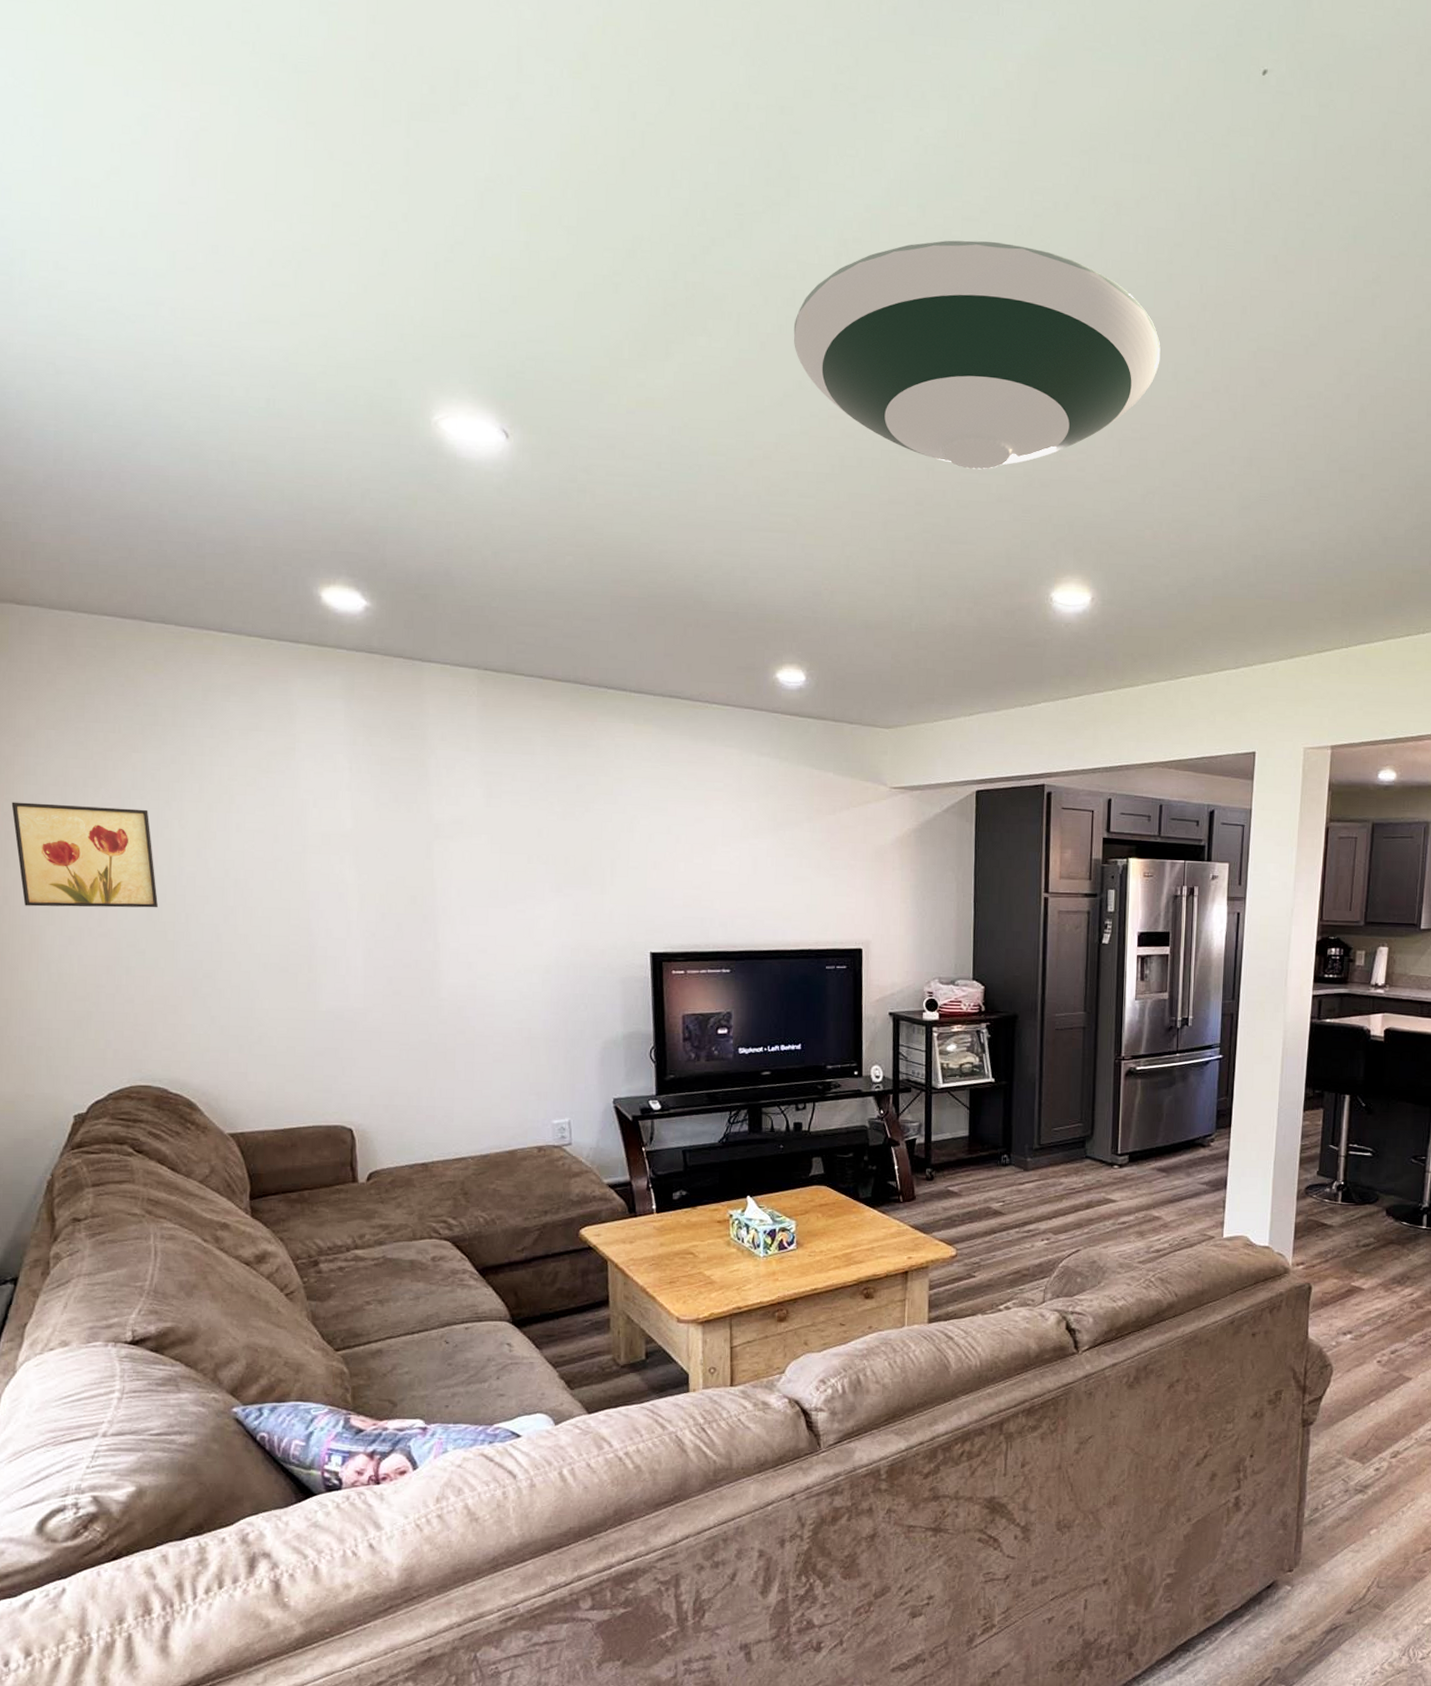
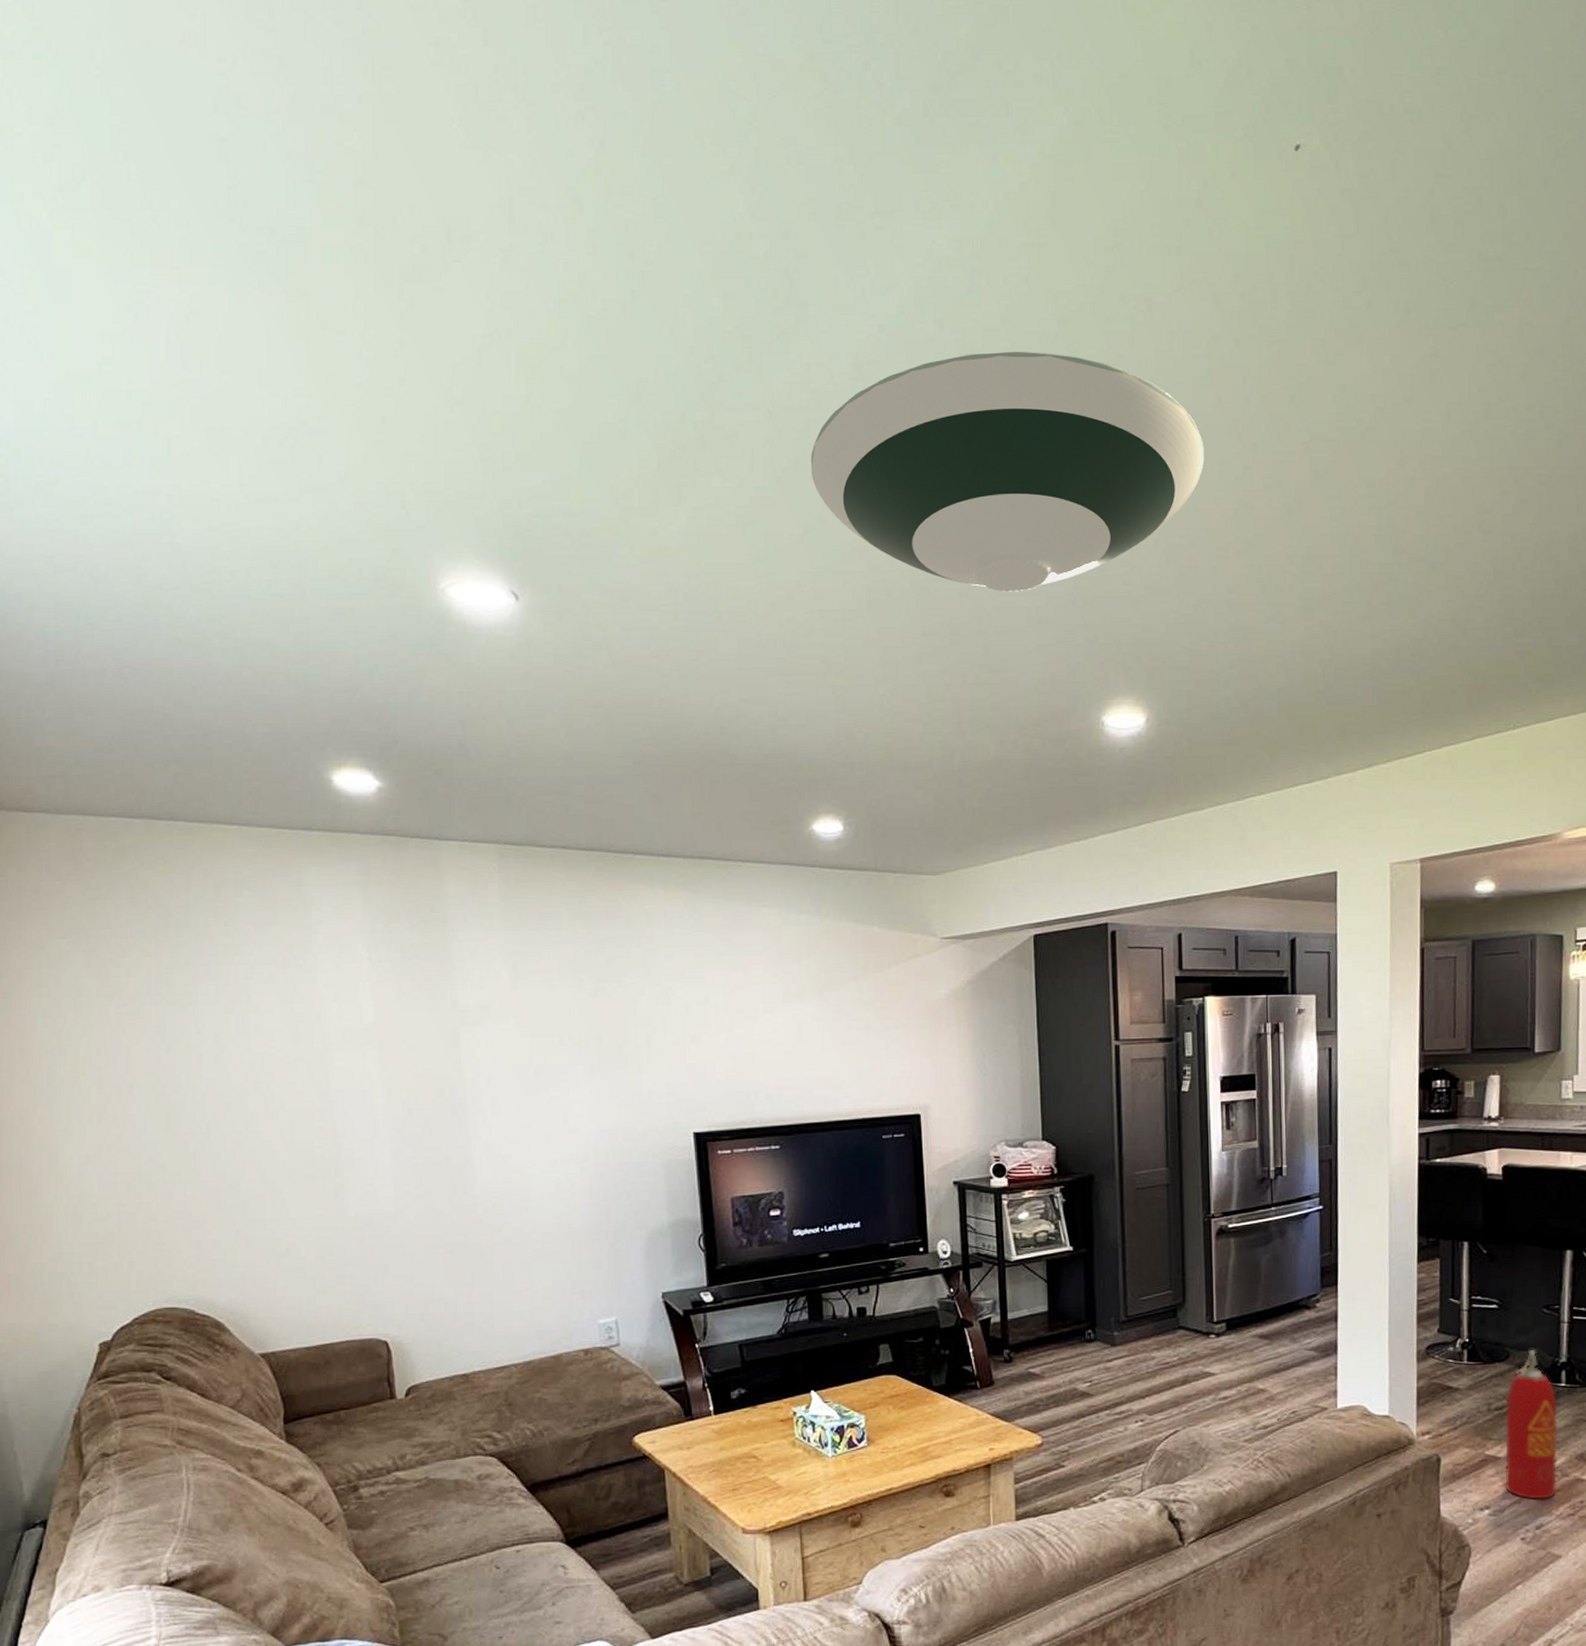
wall art: present [11,802,158,908] -> none [24,1016,177,1125]
fire extinguisher: none [1367,1193,1417,1328] -> present [1505,1347,1557,1500]

